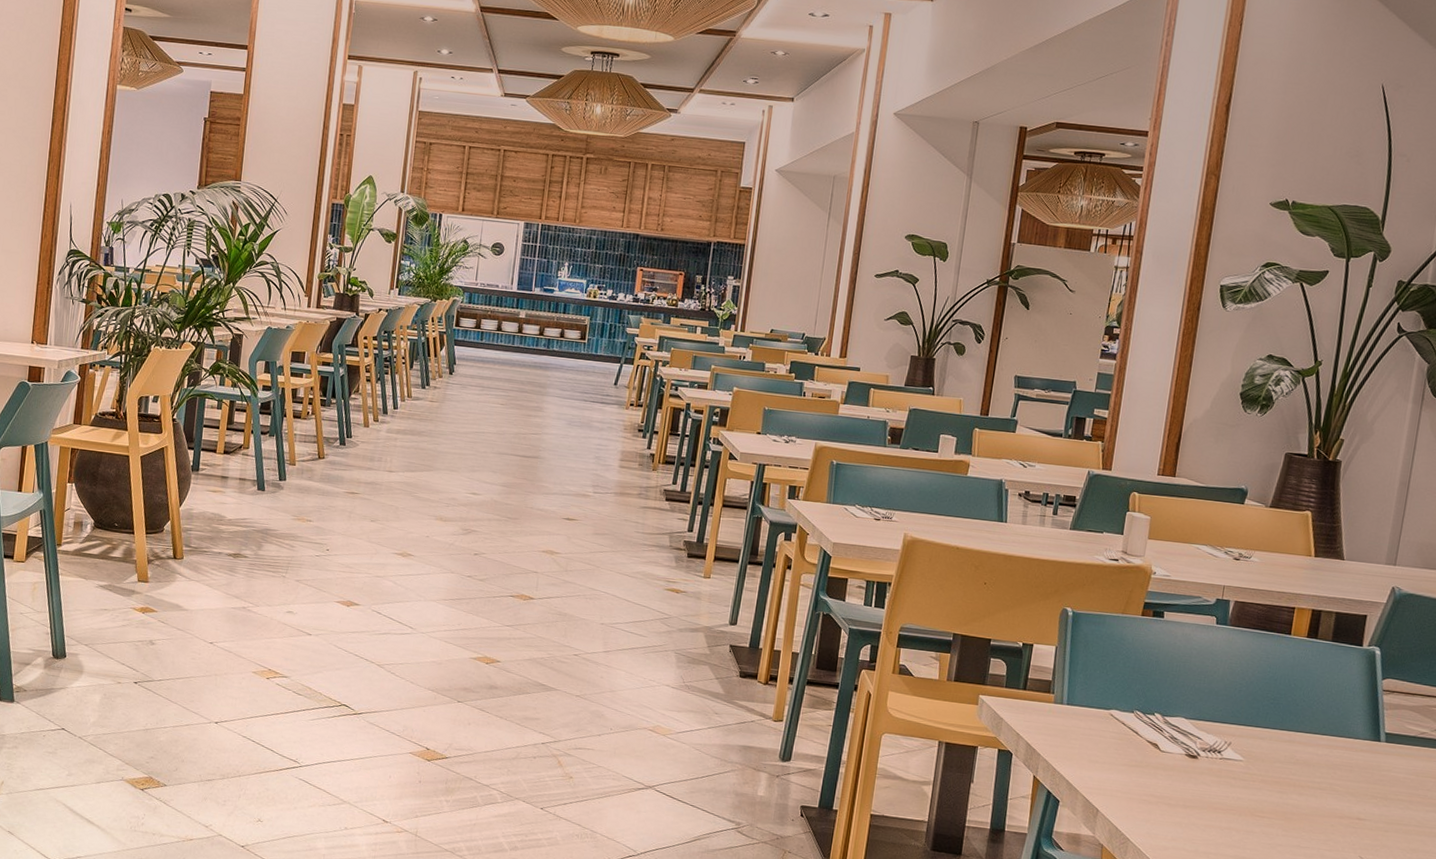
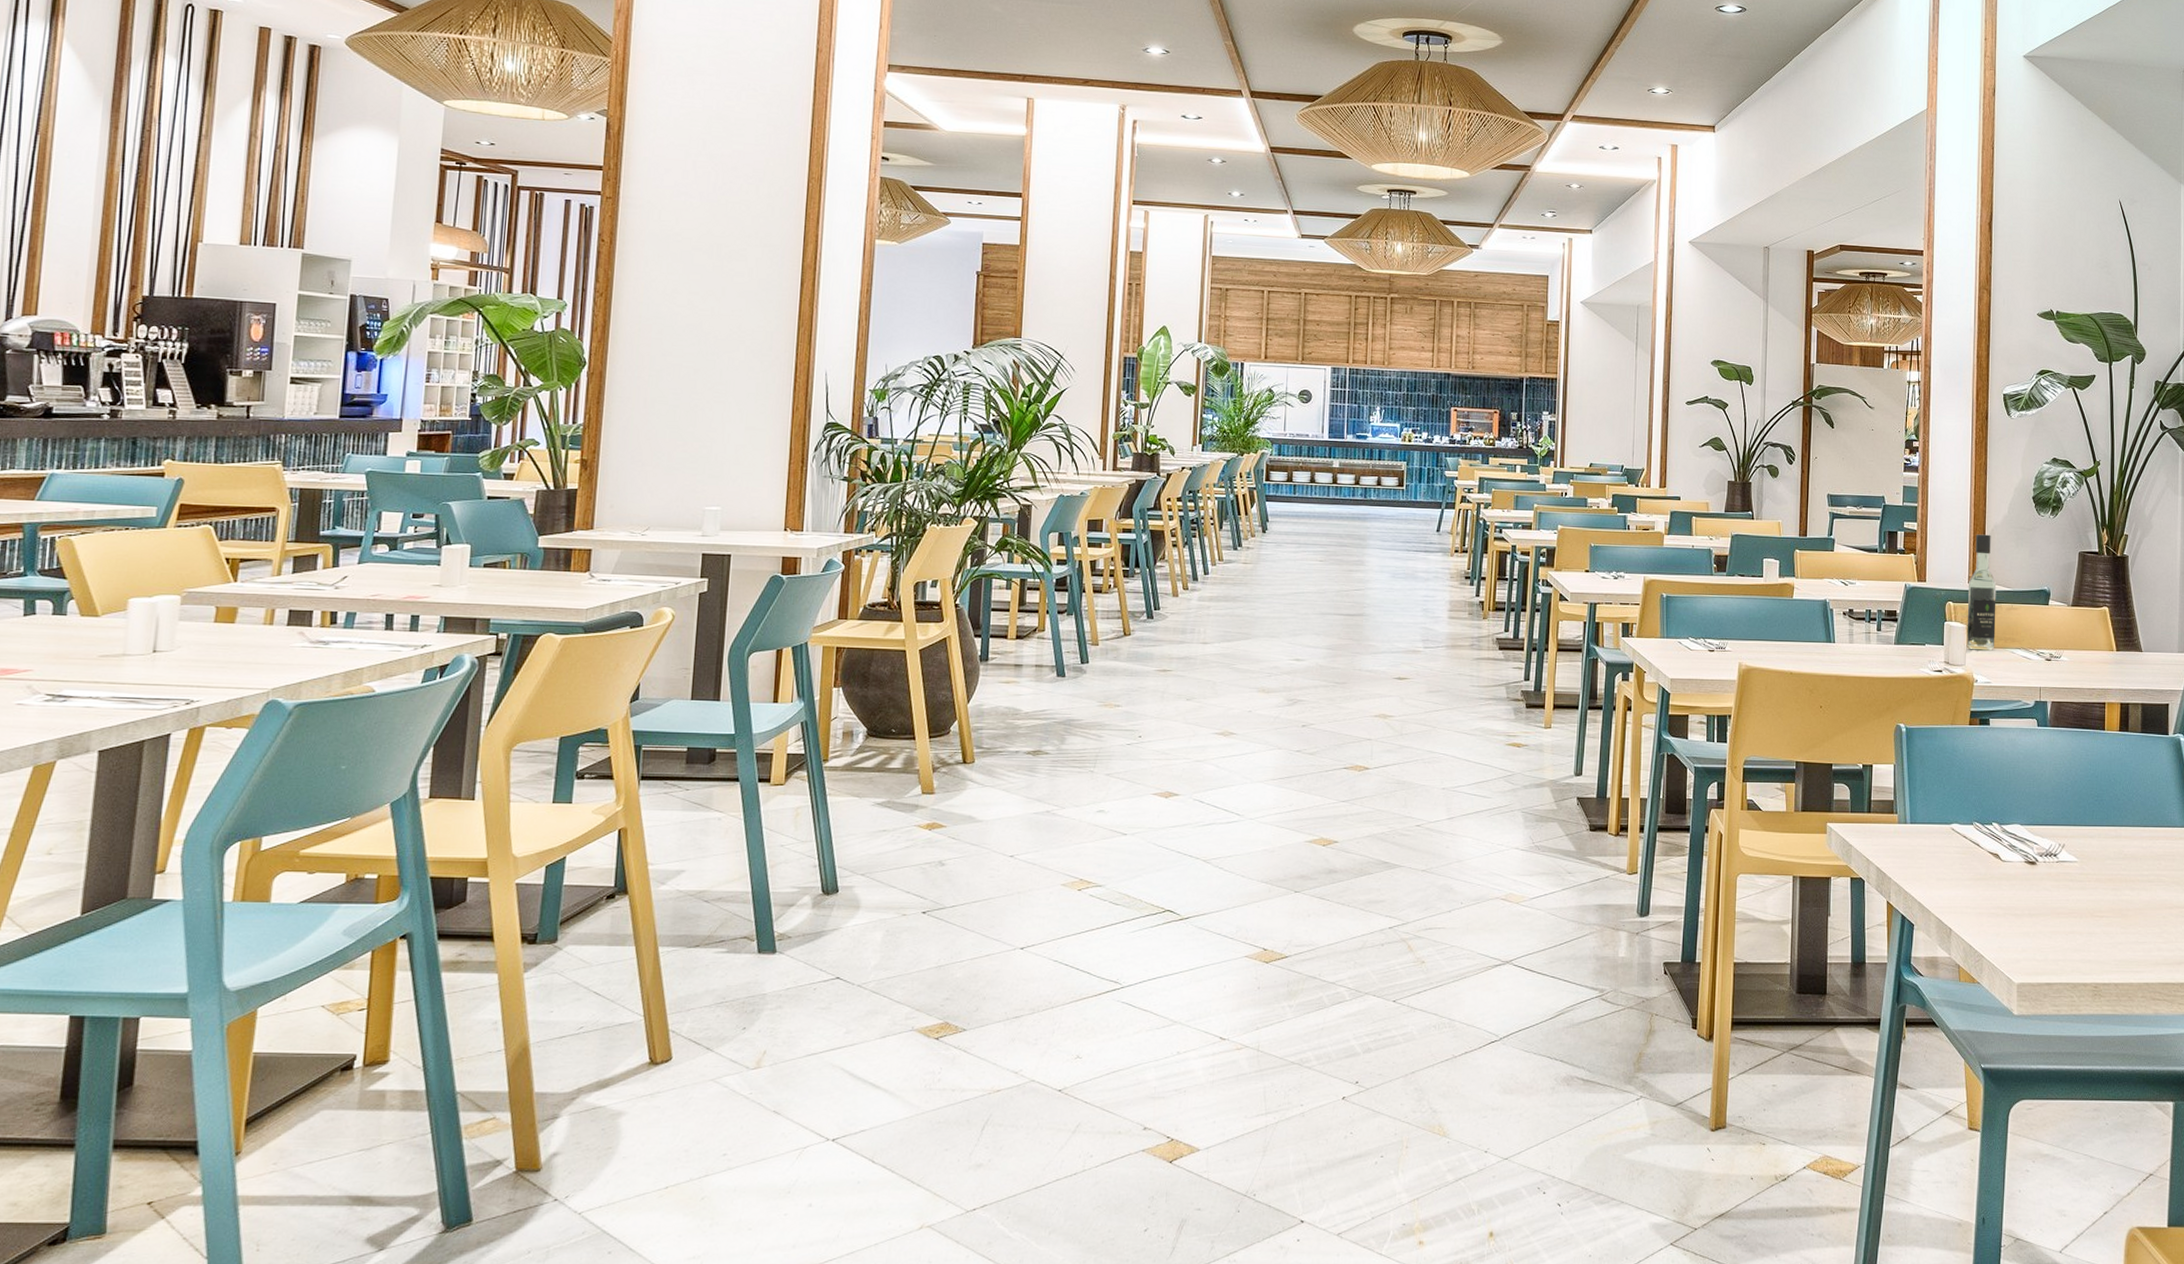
bottle: none [1148,426,1189,545] -> present [1966,534,1997,651]

